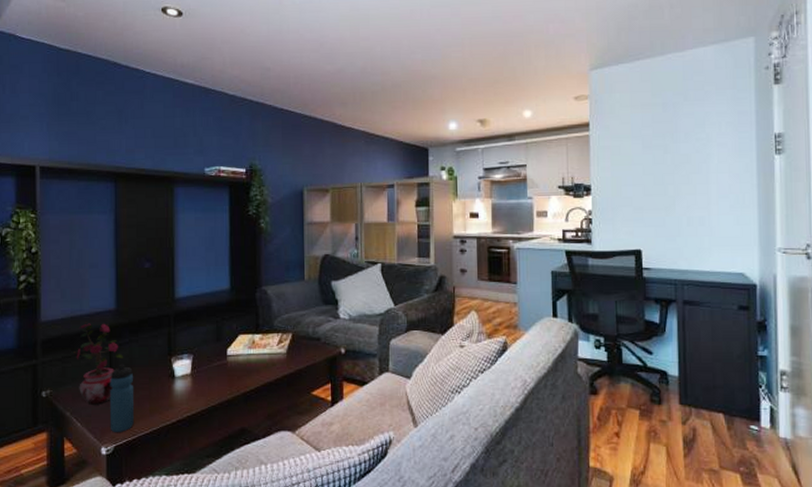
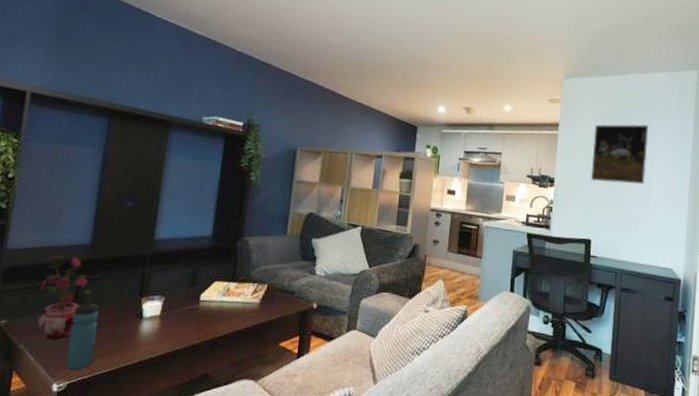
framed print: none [633,110,701,184] -> present [590,124,649,184]

